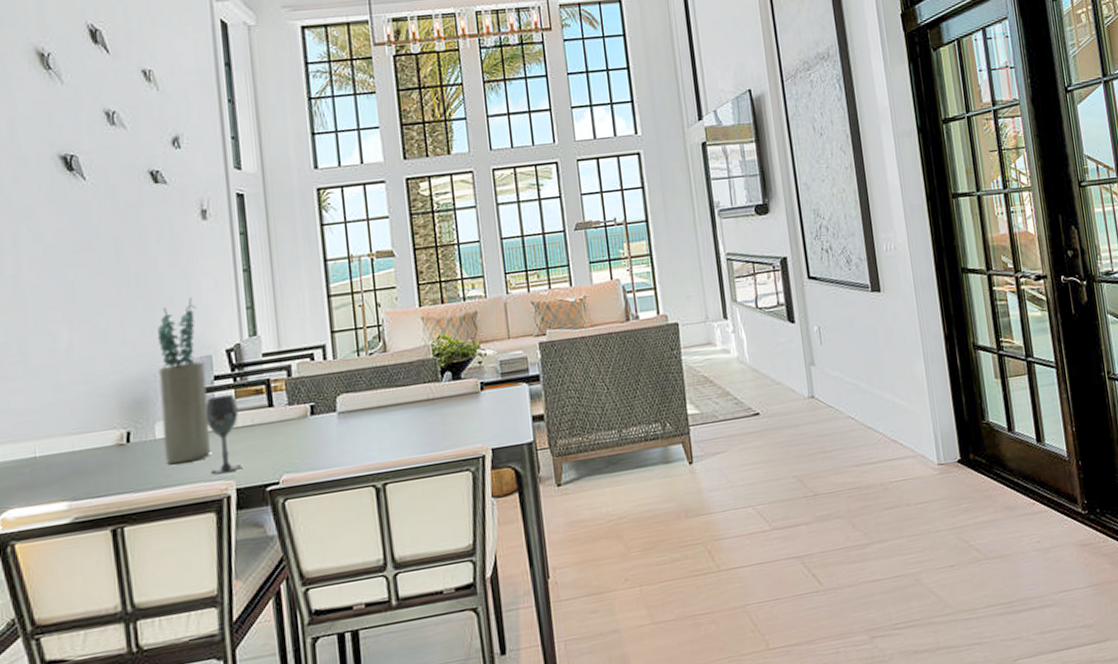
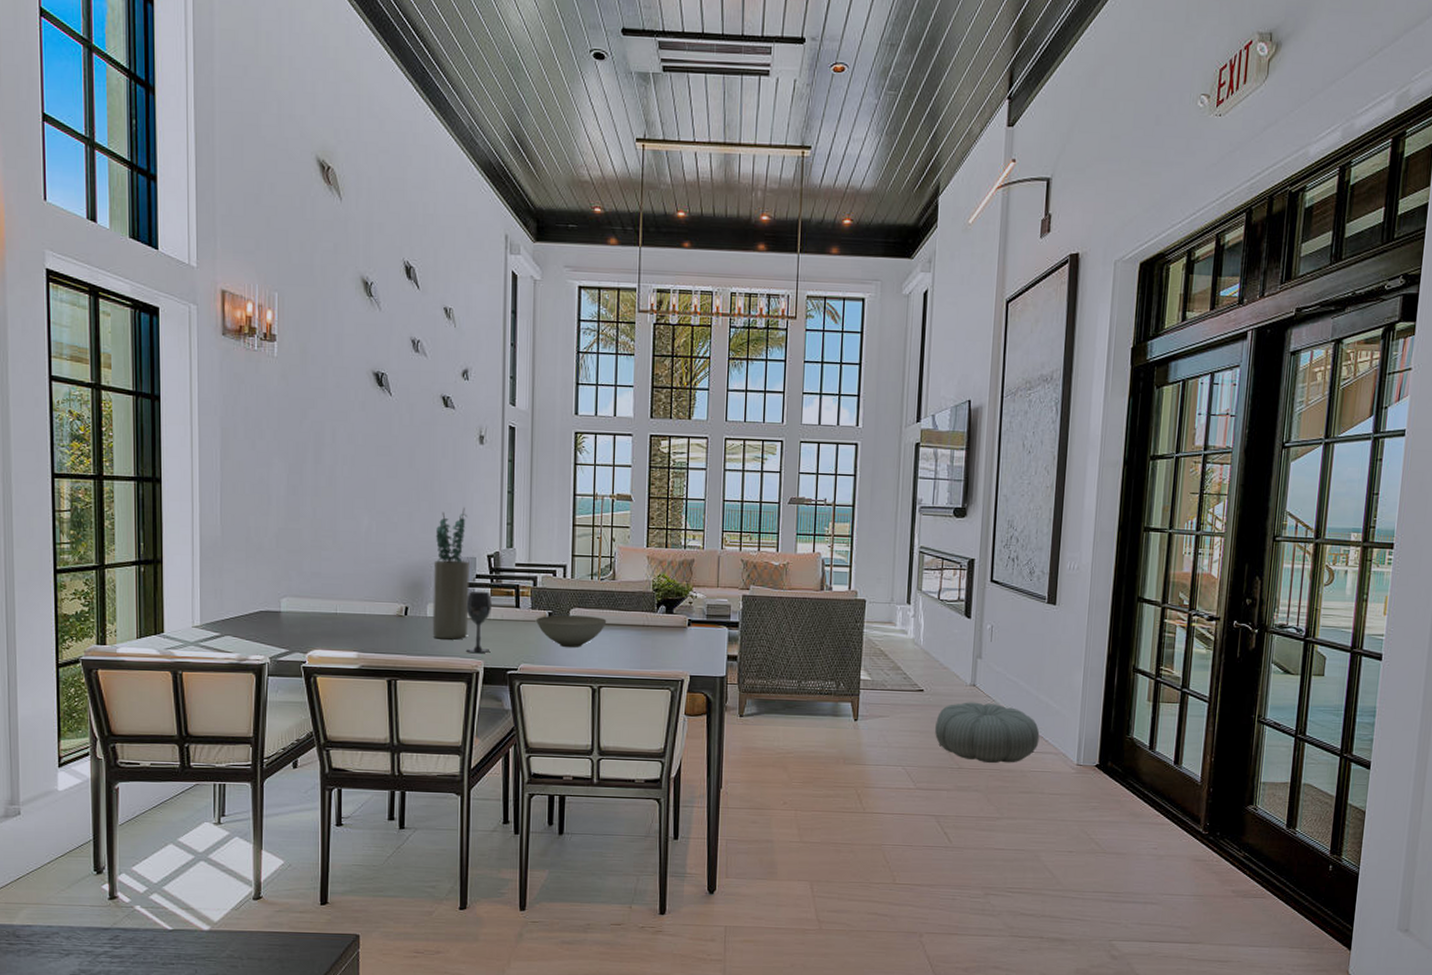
bowl: none [296,399,383,445] -> present [537,615,607,648]
pouf: none [779,413,894,484] -> present [935,702,1040,763]

